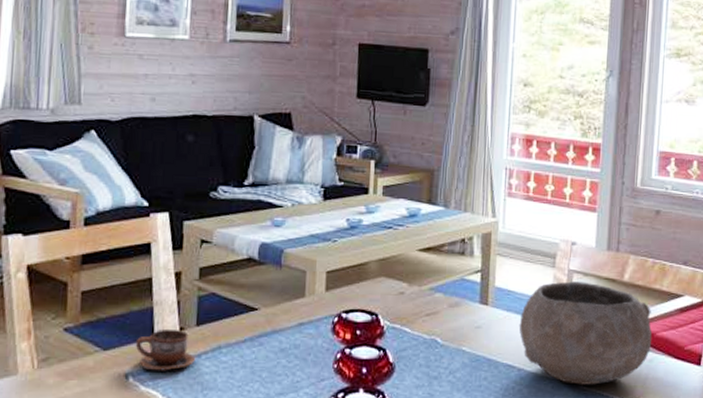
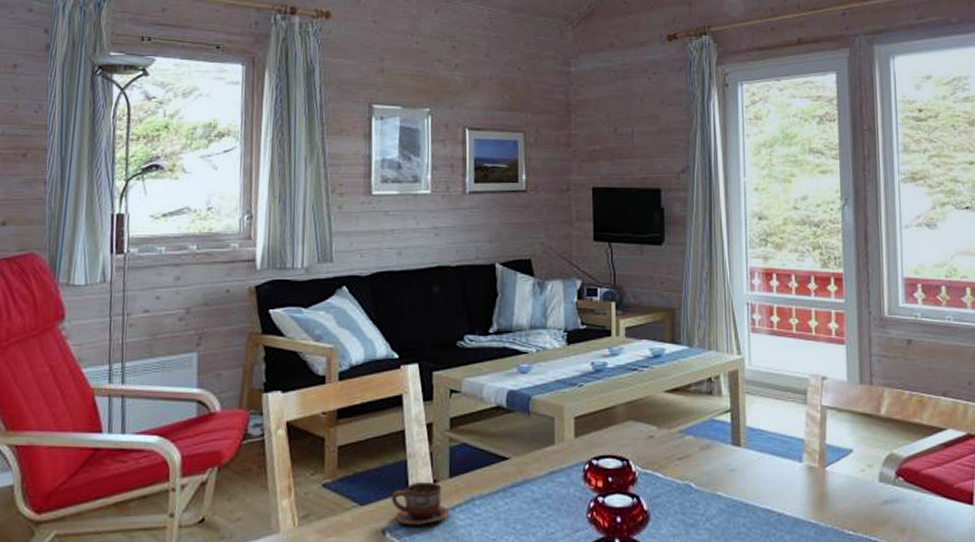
bowl: present [519,281,652,385] -> none [774,418,918,529]

